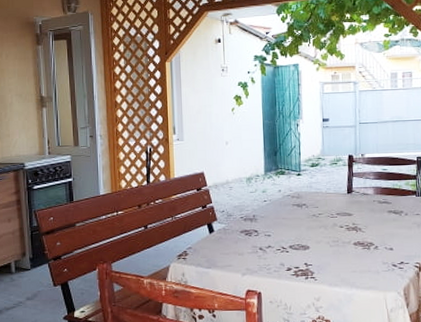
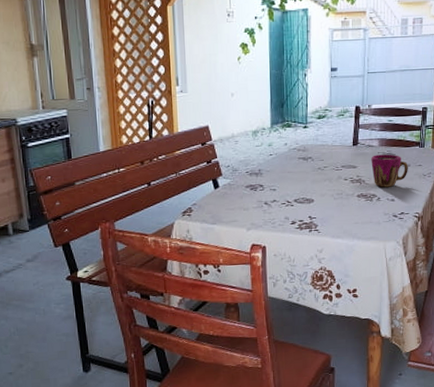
cup: none [367,202,406,236] -> present [371,154,408,188]

